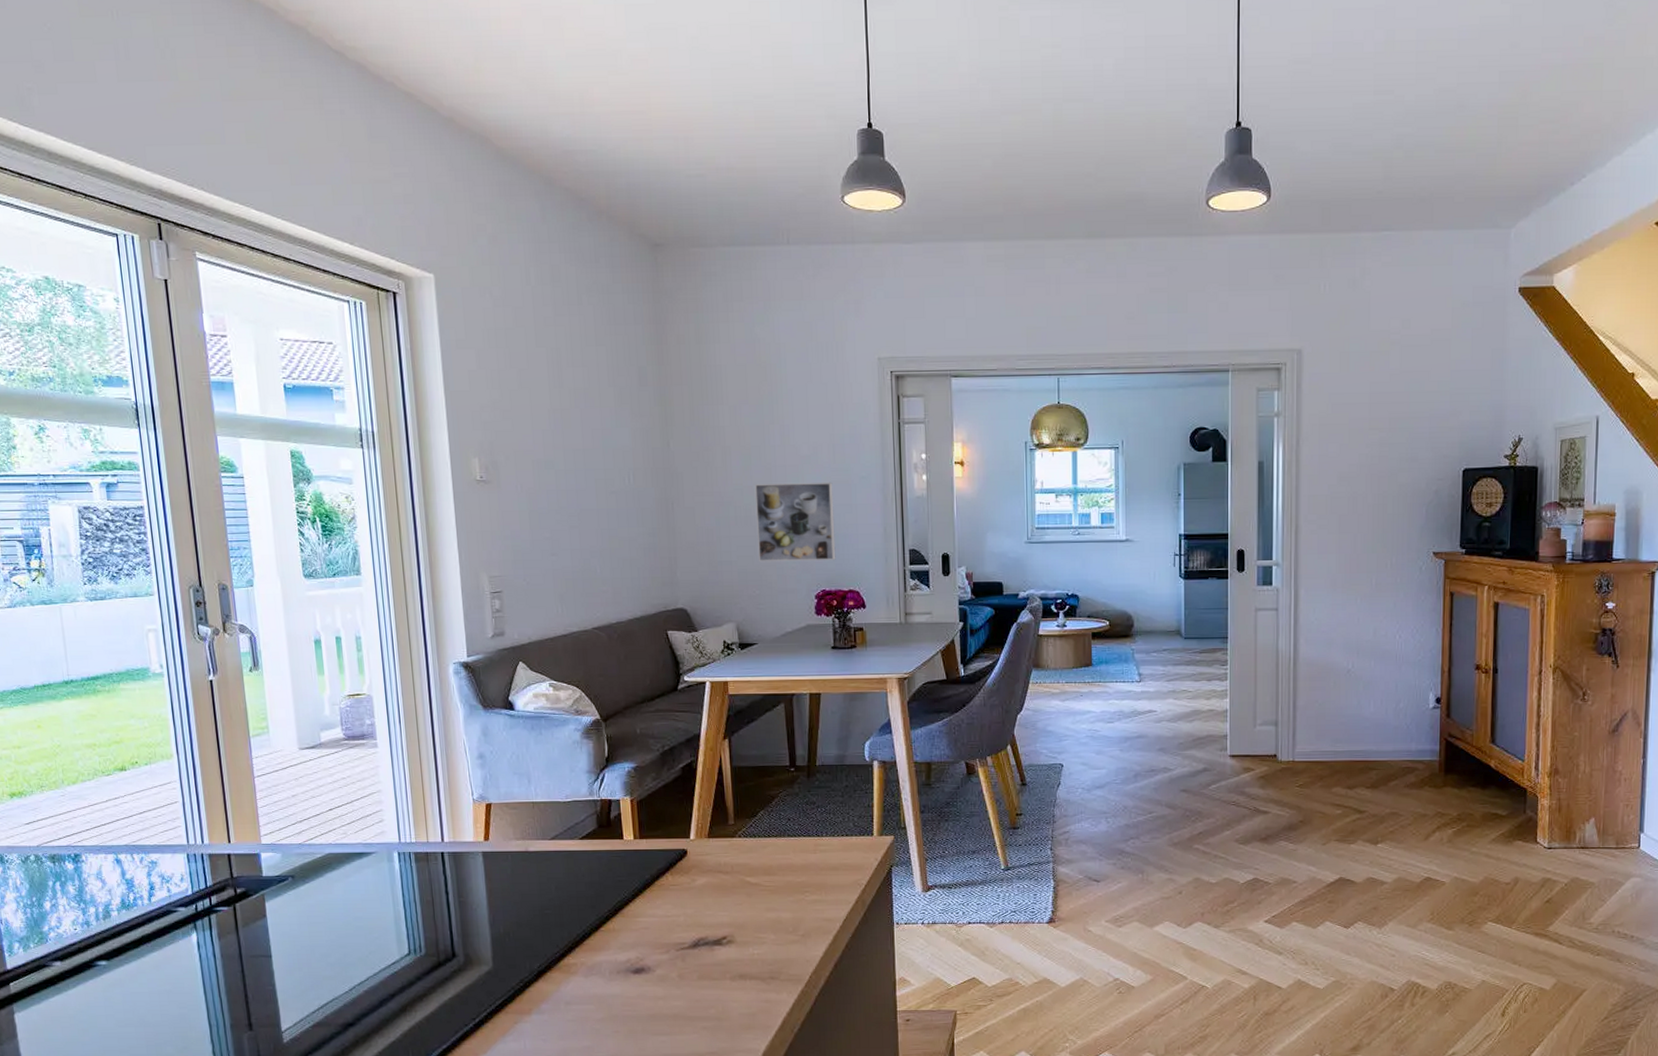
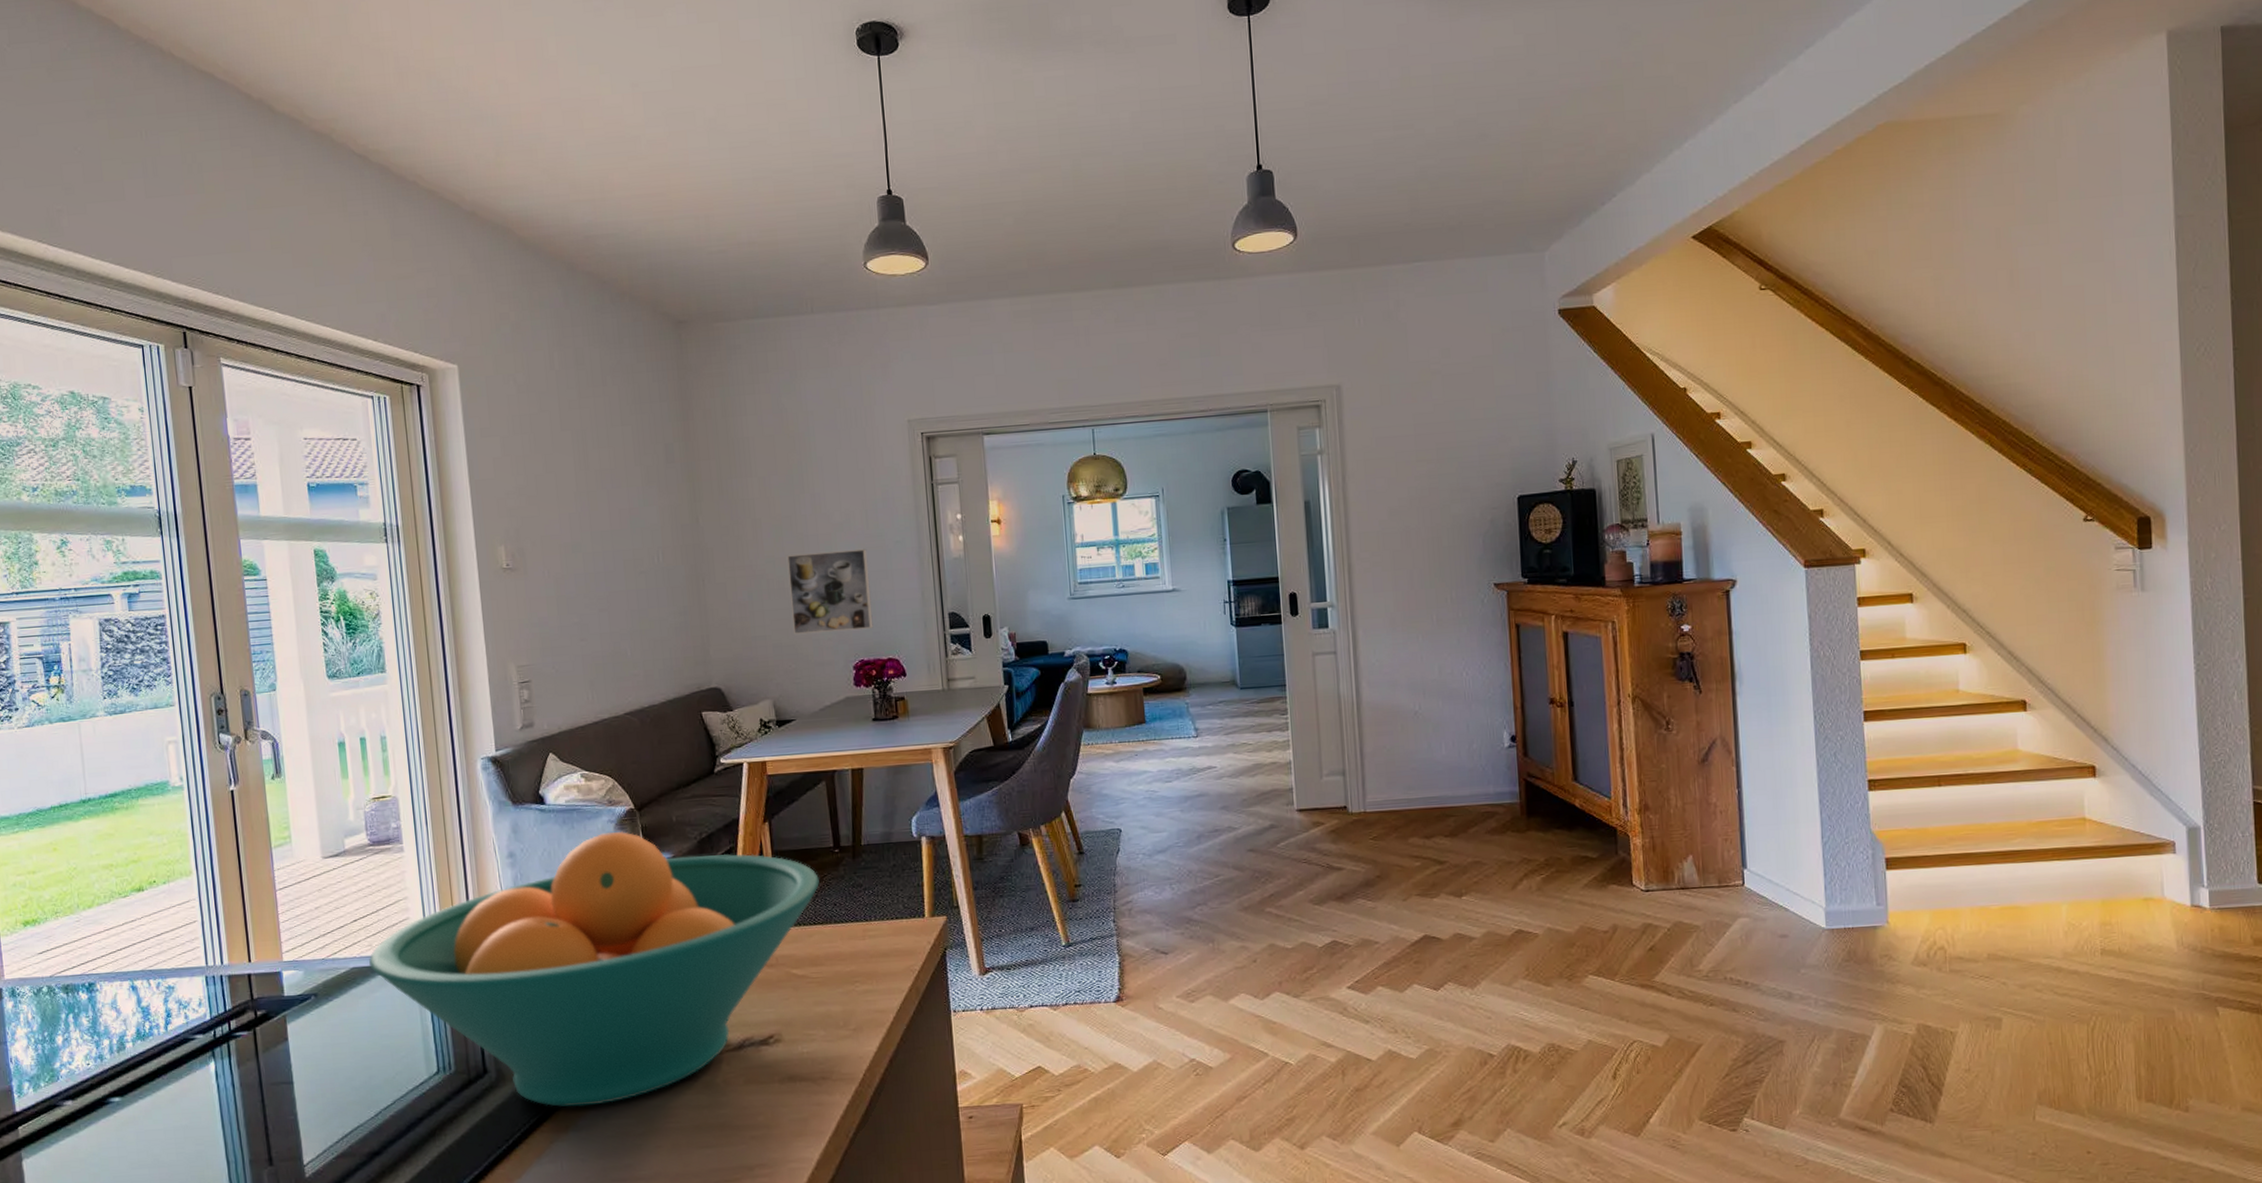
fruit bowl: none [343,739,775,992] -> present [368,832,820,1107]

